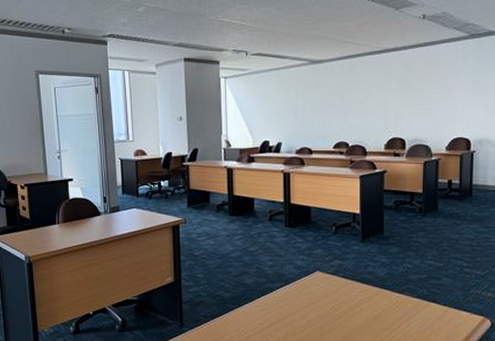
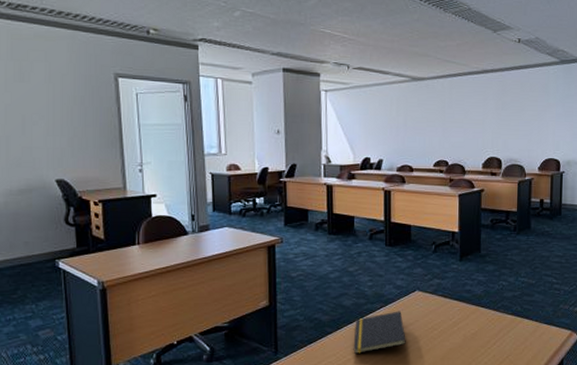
notepad: none [254,290,307,330] -> present [353,311,406,354]

